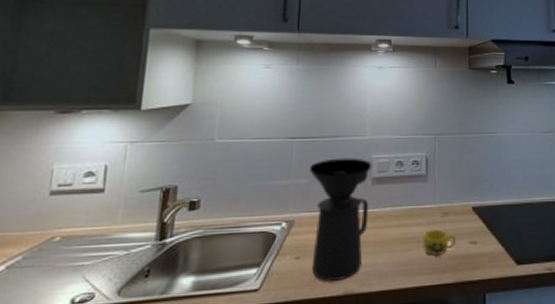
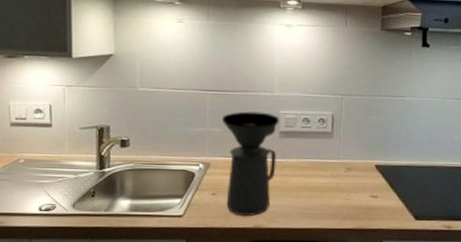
cup: present [423,229,456,256] -> none [326,182,358,204]

